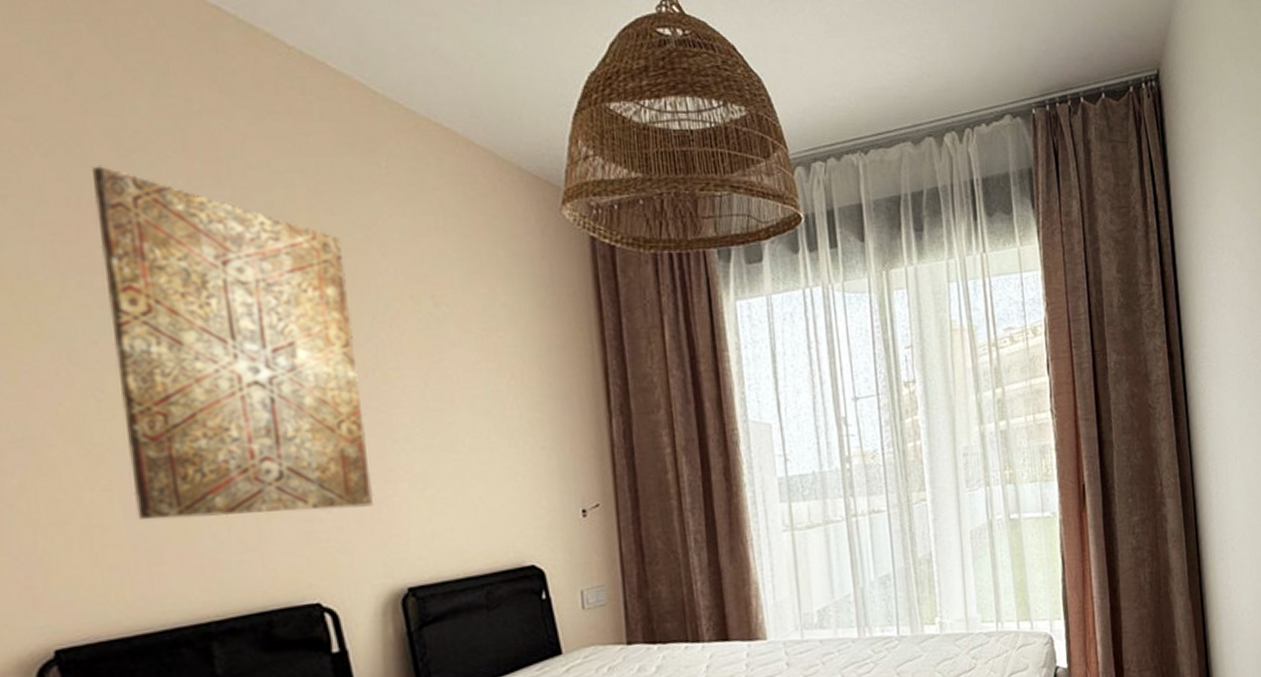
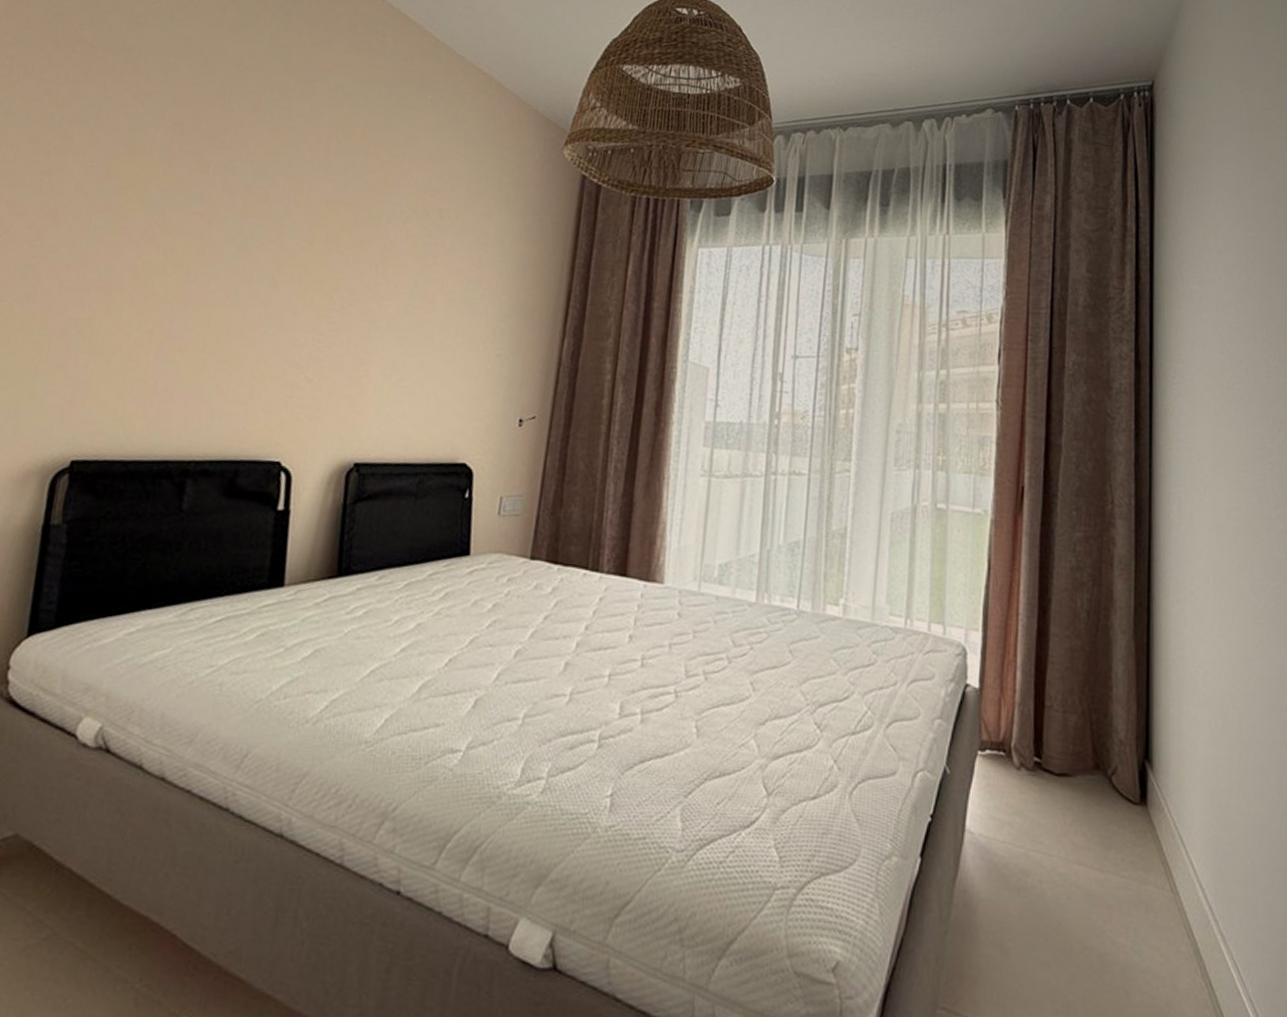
wall art: present [92,166,374,520] -> none [165,76,381,383]

